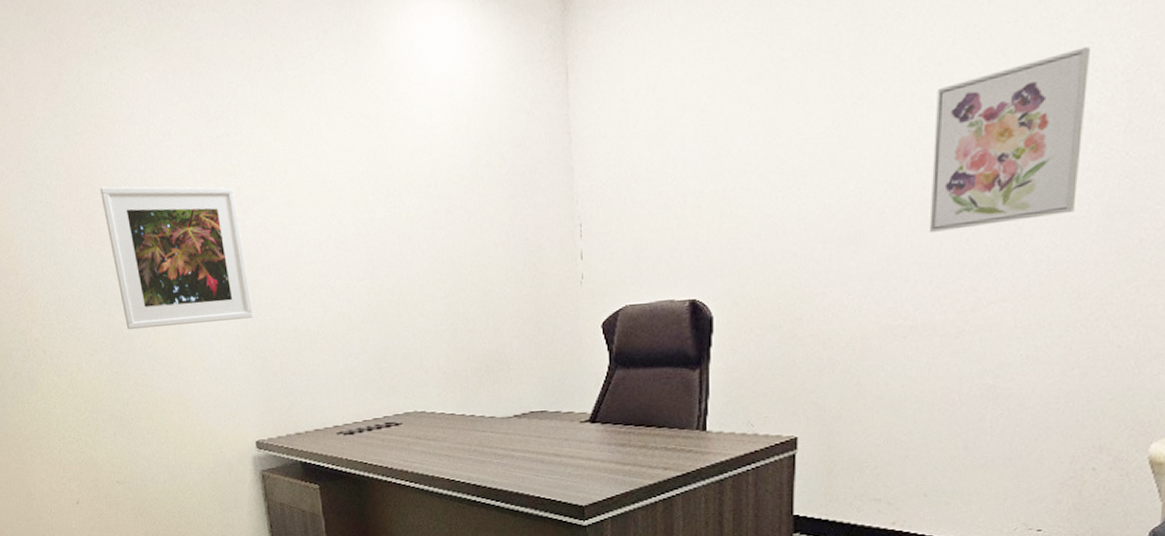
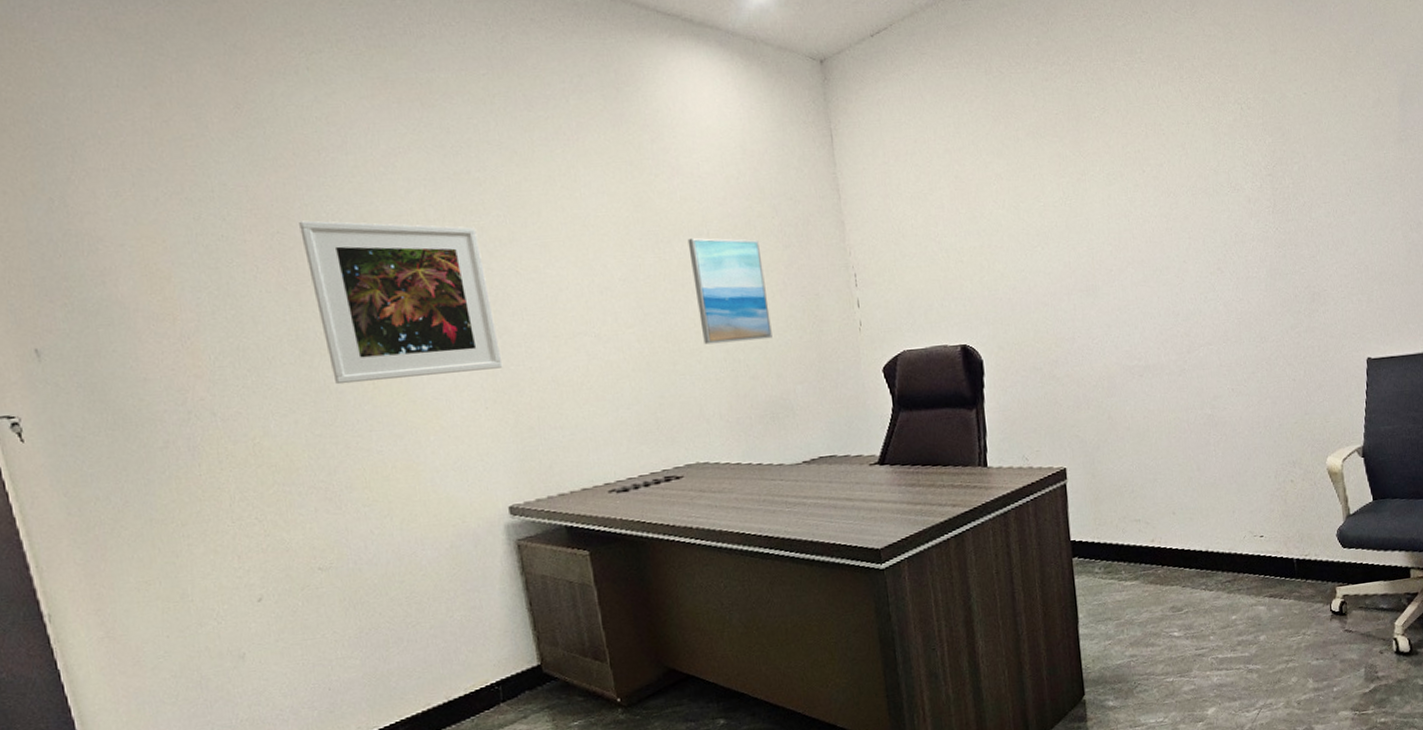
wall art: none [416,190,492,298] -> present [687,237,772,345]
wall art: present [928,46,1090,232] -> none [1139,147,1249,287]

